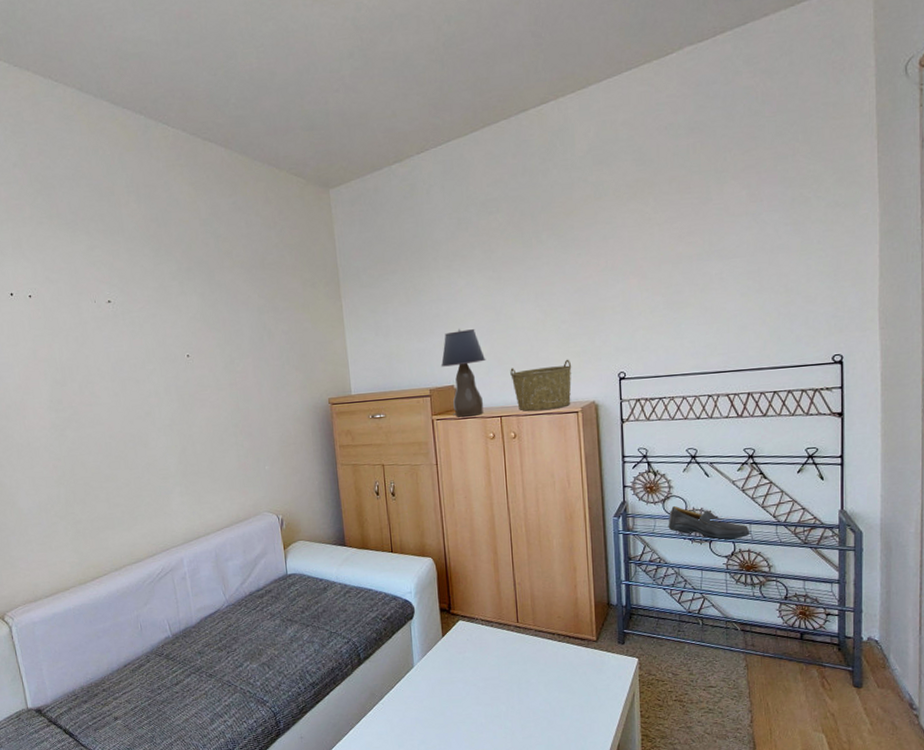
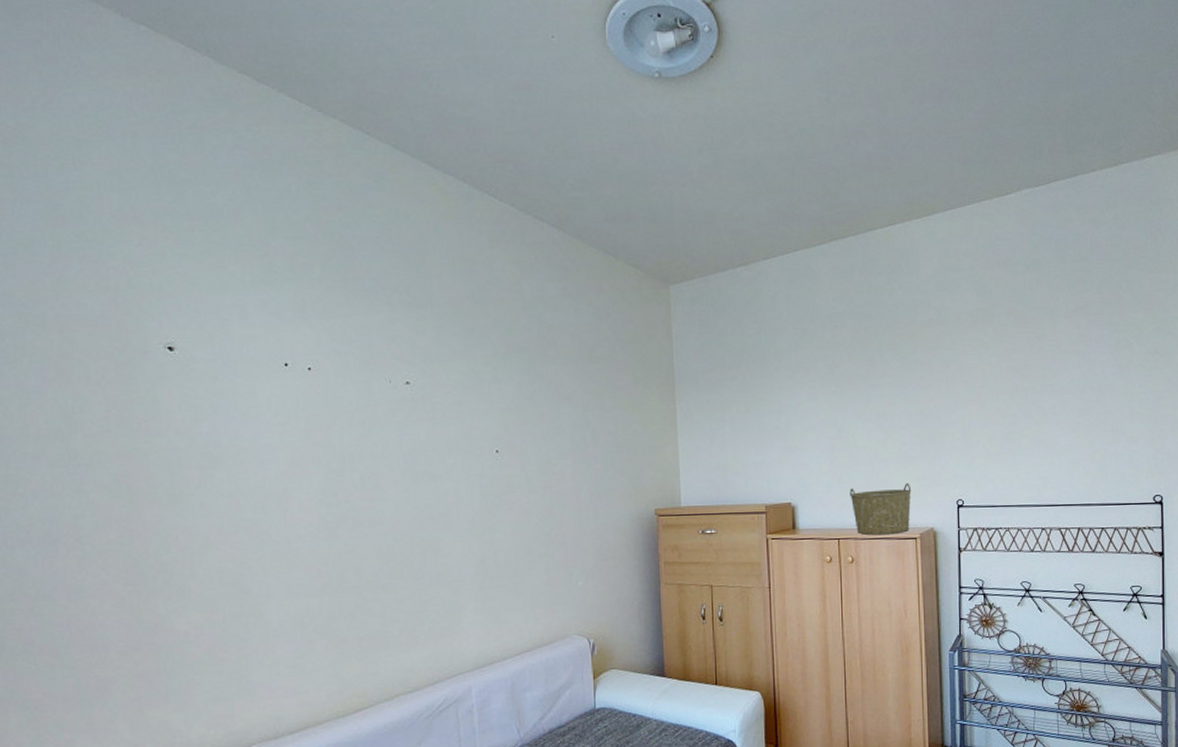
table lamp: present [440,328,486,417] -> none [778,443,826,537]
loafer: present [668,505,750,539] -> none [1002,640,1080,677]

